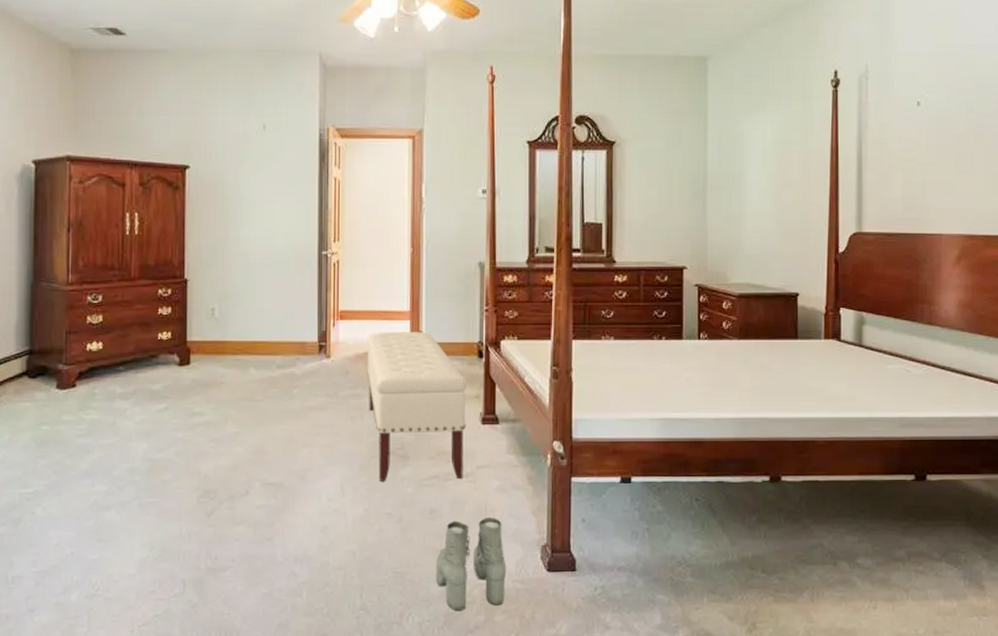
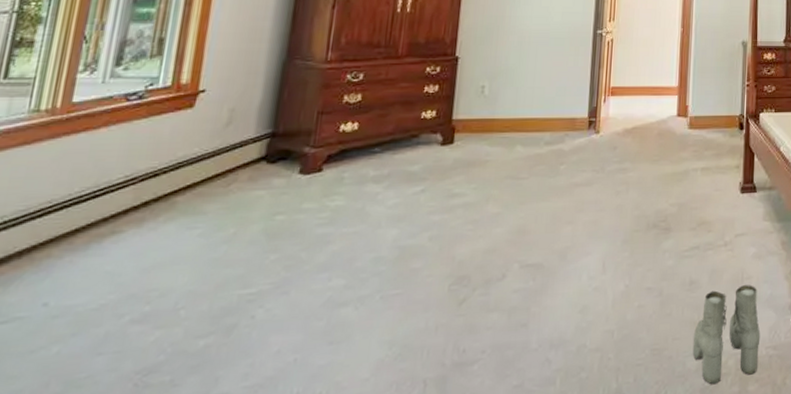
bench: present [366,332,467,481] -> none [634,106,728,256]

